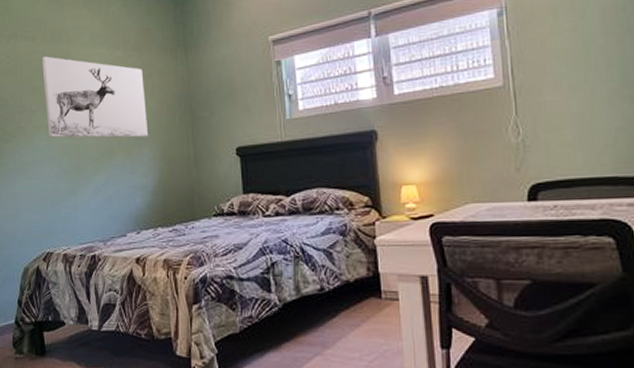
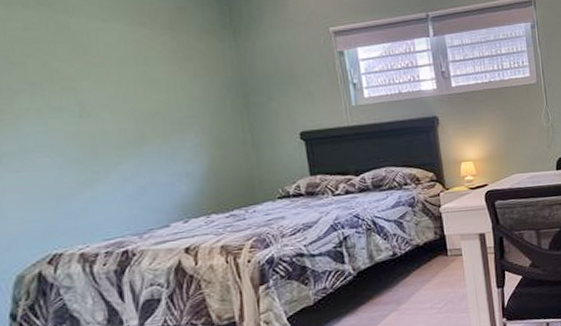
wall art: present [41,56,149,138] -> none [23,26,192,123]

